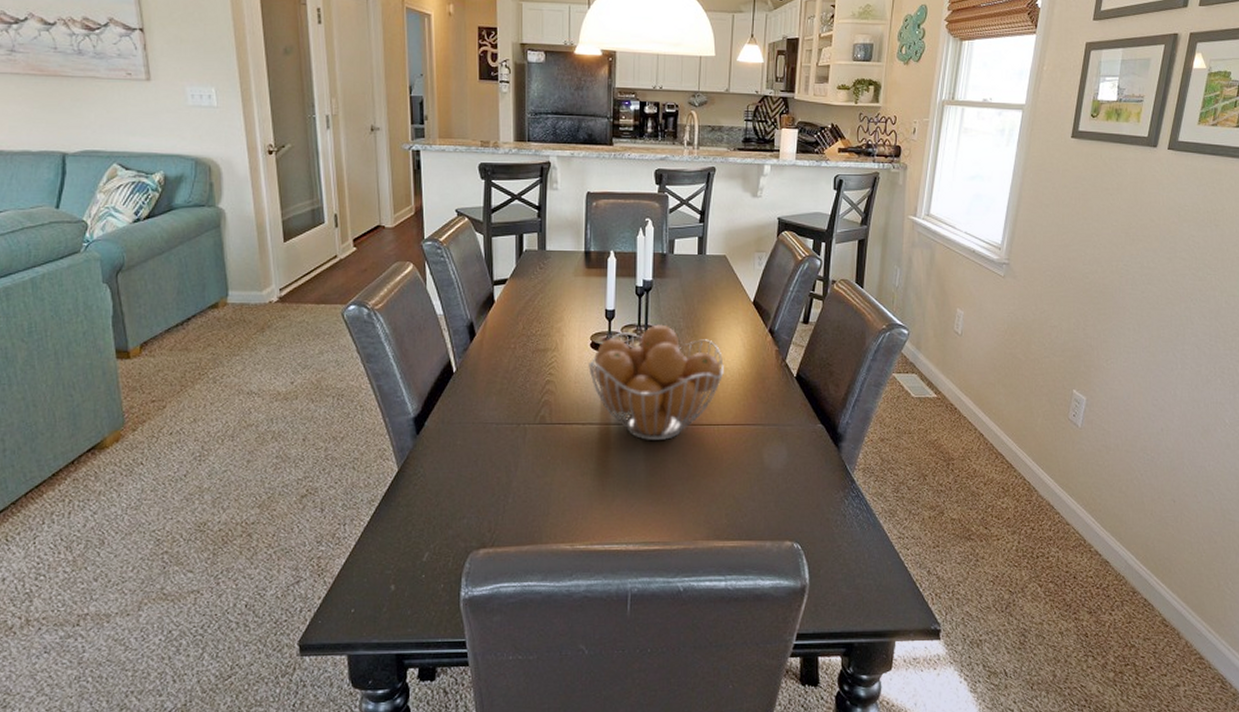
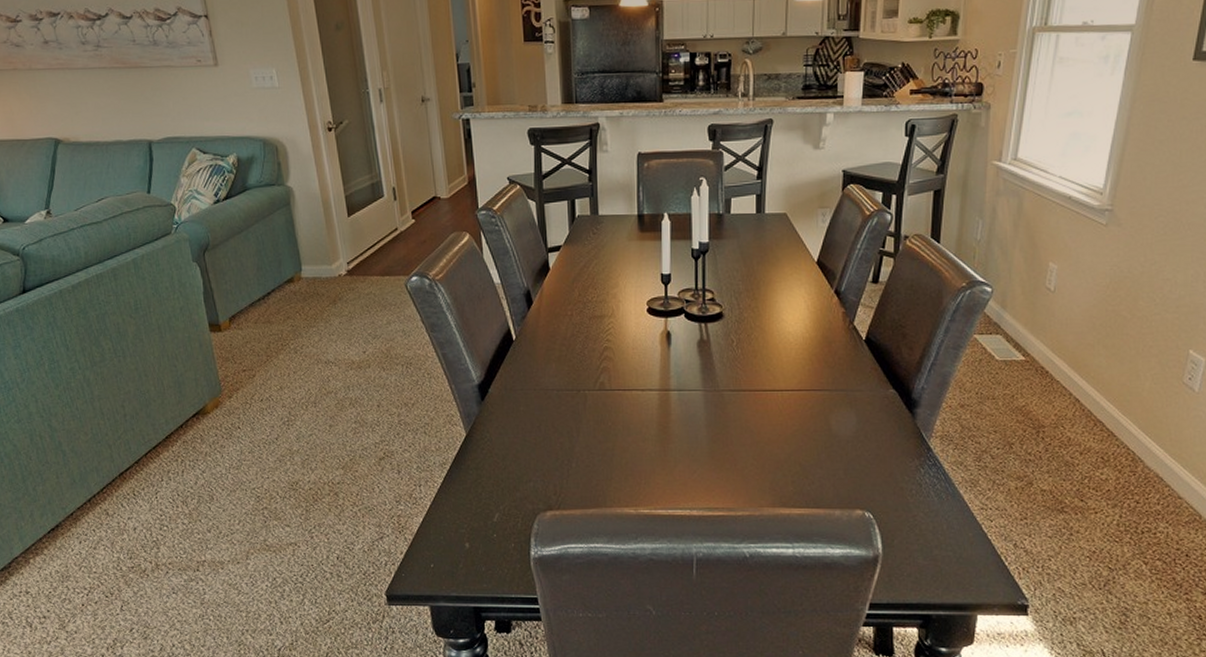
fruit basket: present [589,324,724,441] -> none [646,288,787,407]

